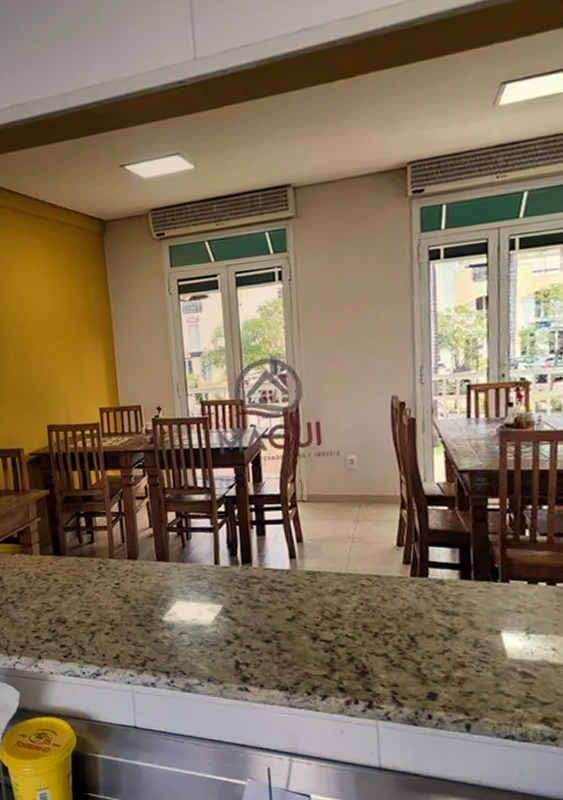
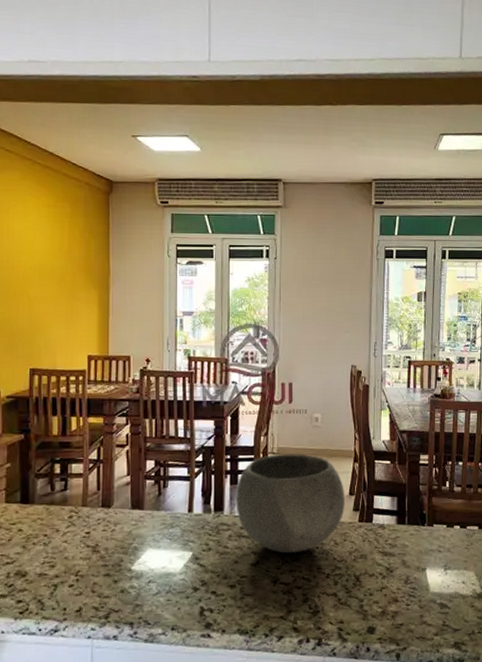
bowl: none [263,501,392,609] -> present [235,453,345,553]

